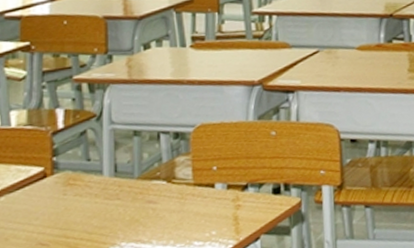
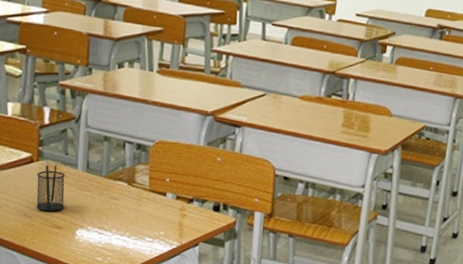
pencil holder: none [53,170,89,234] -> present [36,161,65,212]

